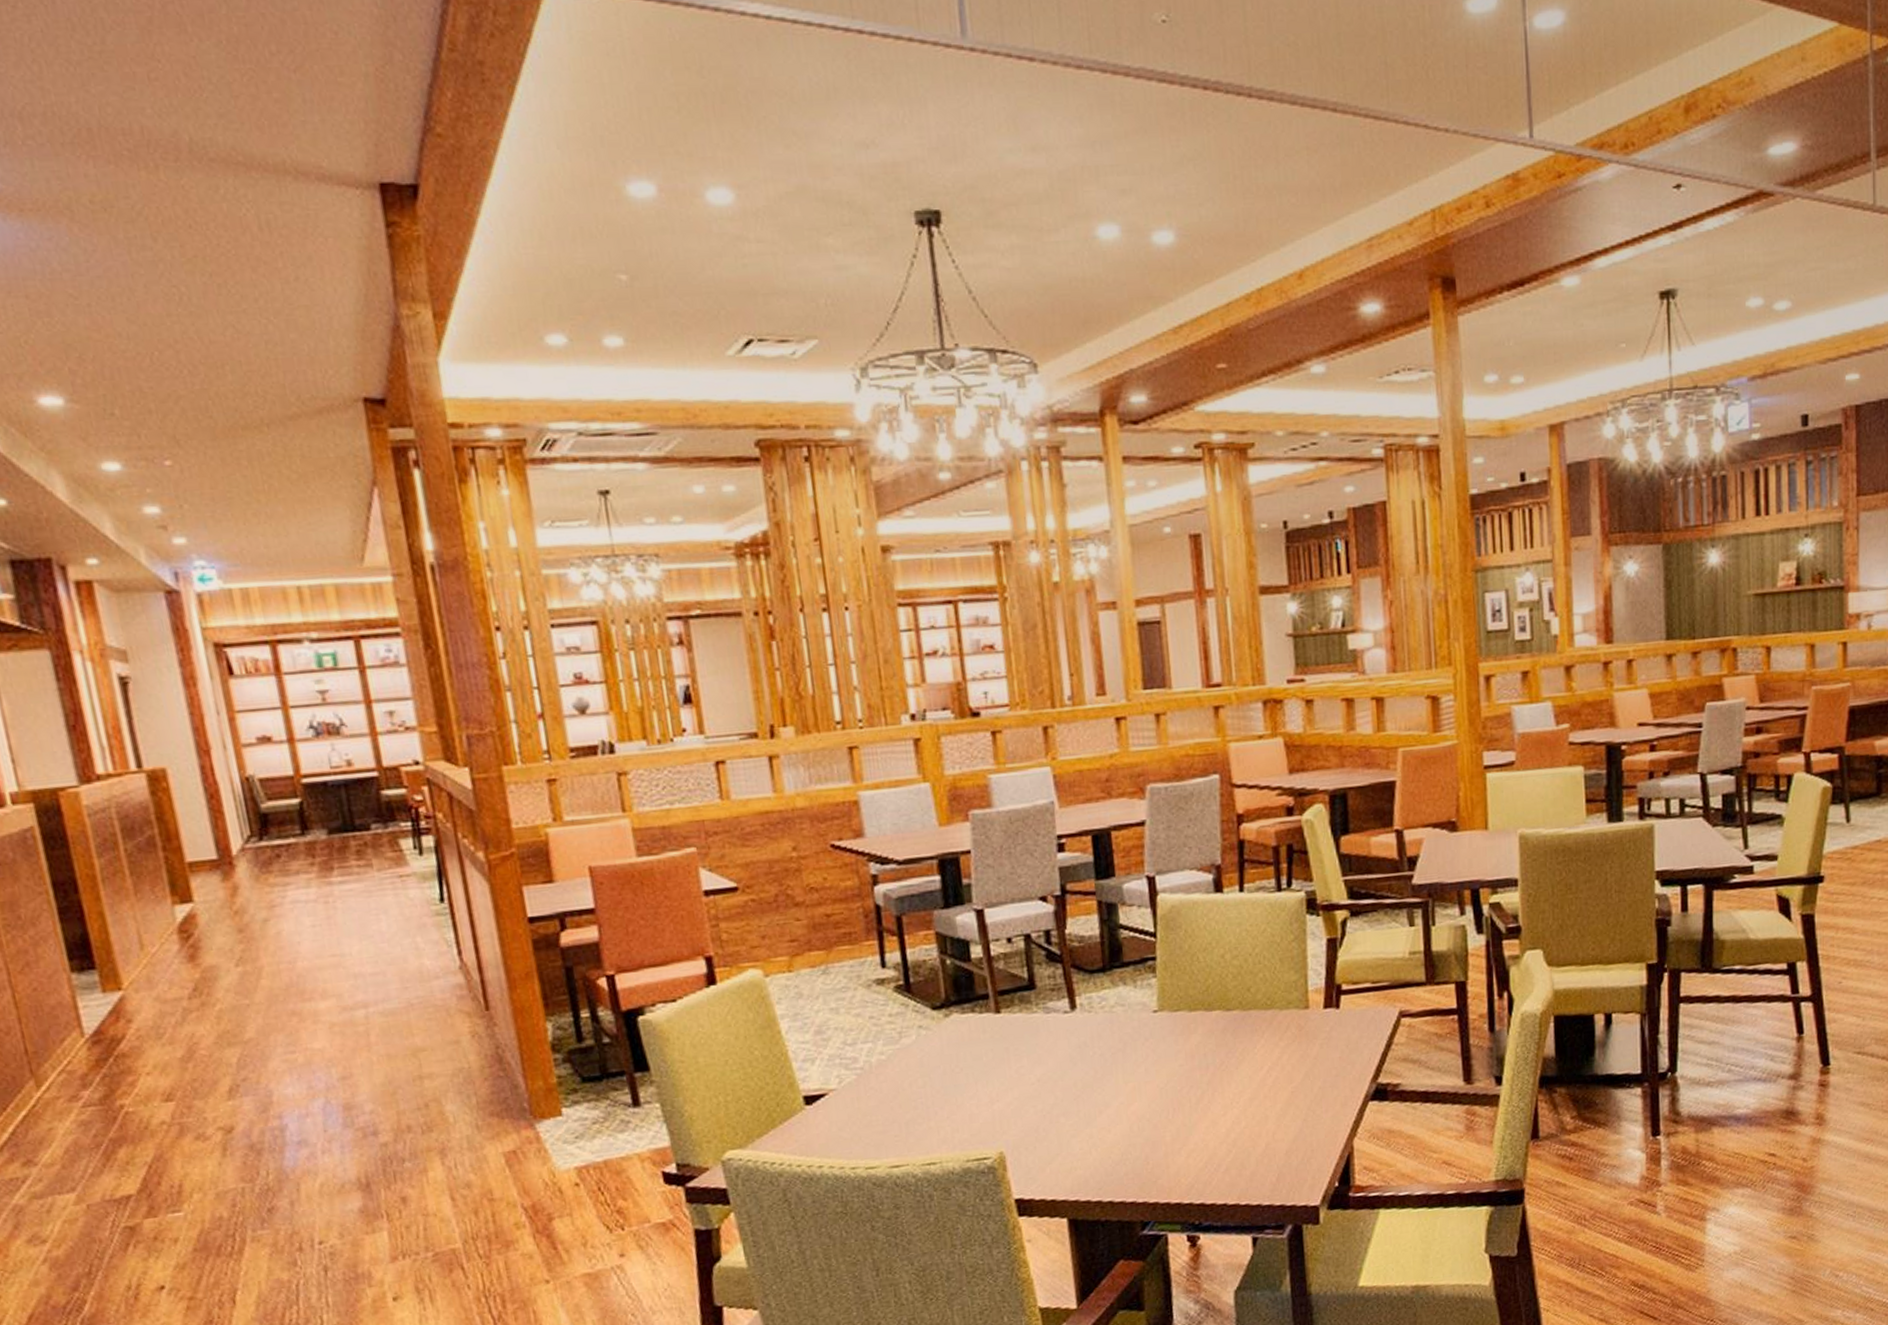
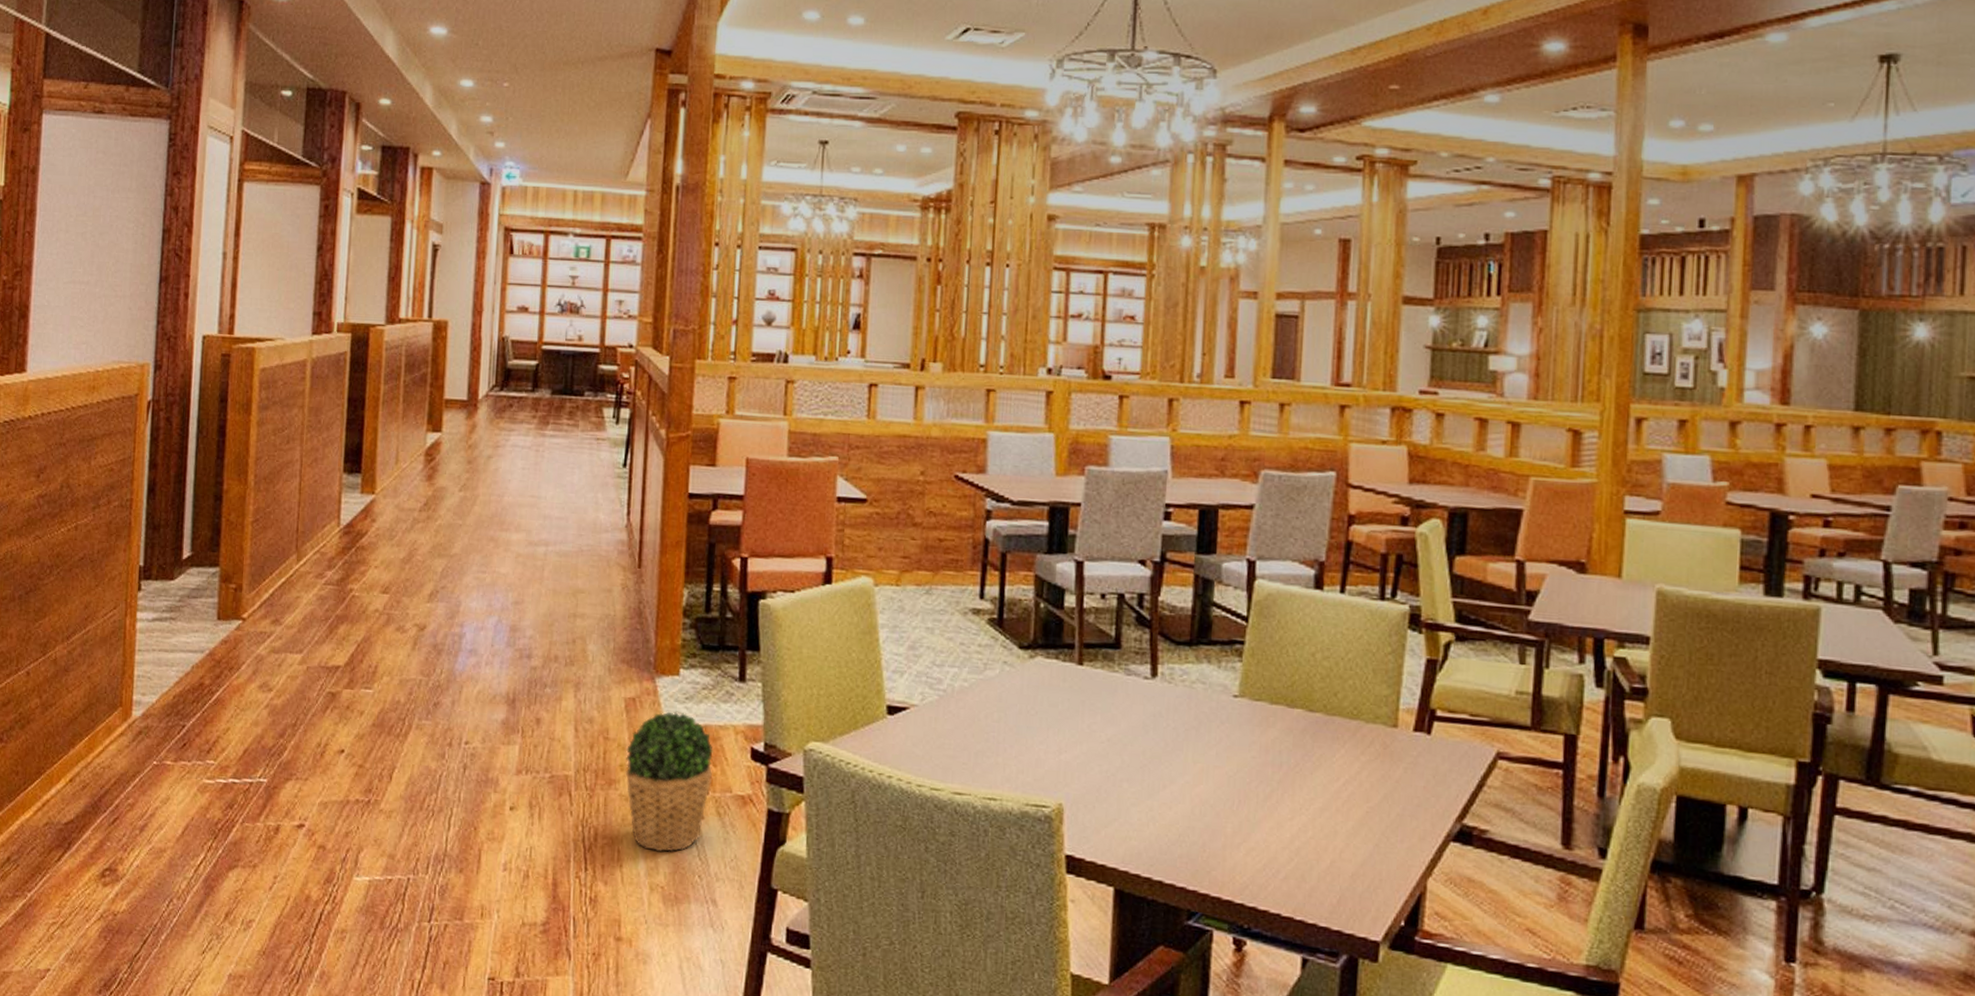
potted plant: none [518,1153,625,1302] -> present [625,711,713,852]

